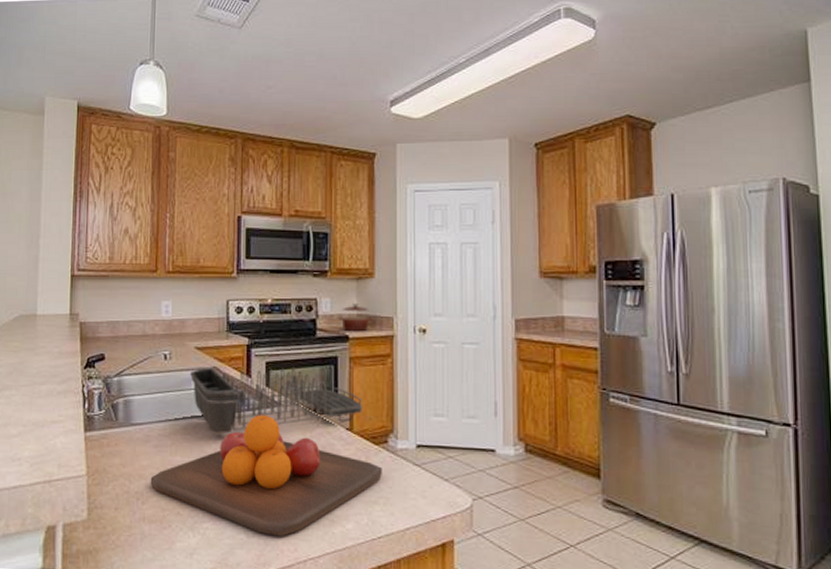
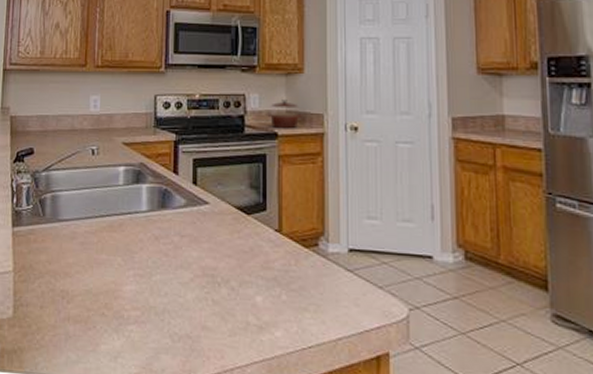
chopping board: present [150,414,382,537] -> none [75,213,312,343]
dish rack: present [189,367,362,434] -> none [116,164,291,232]

